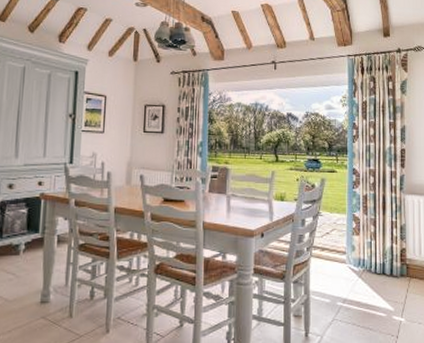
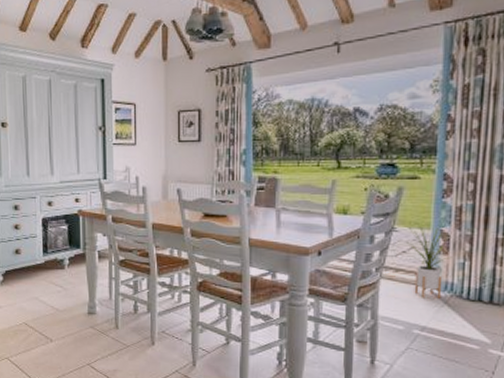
house plant: none [329,209,362,273] -> present [407,223,452,299]

